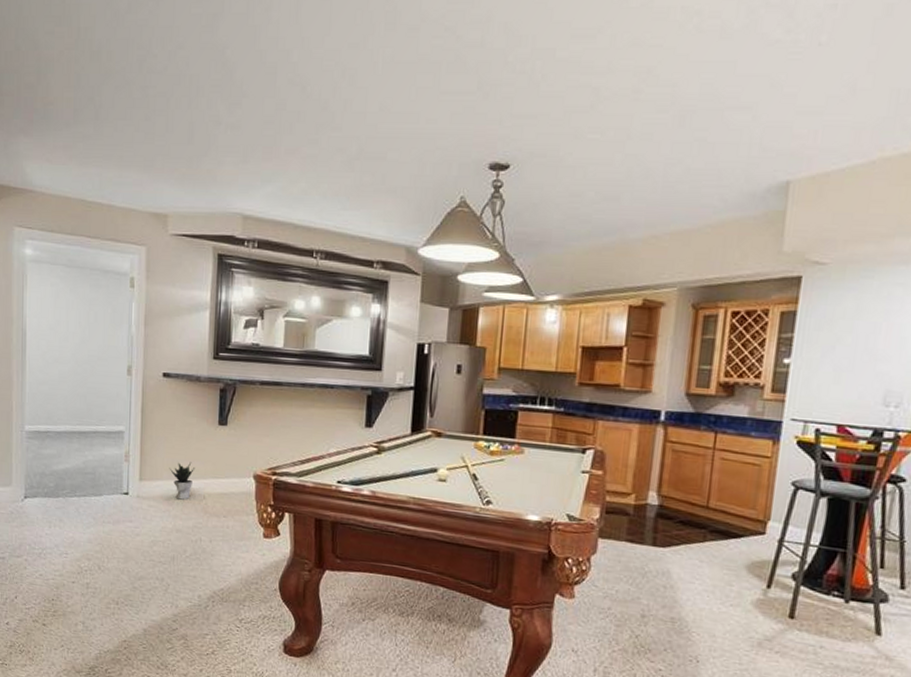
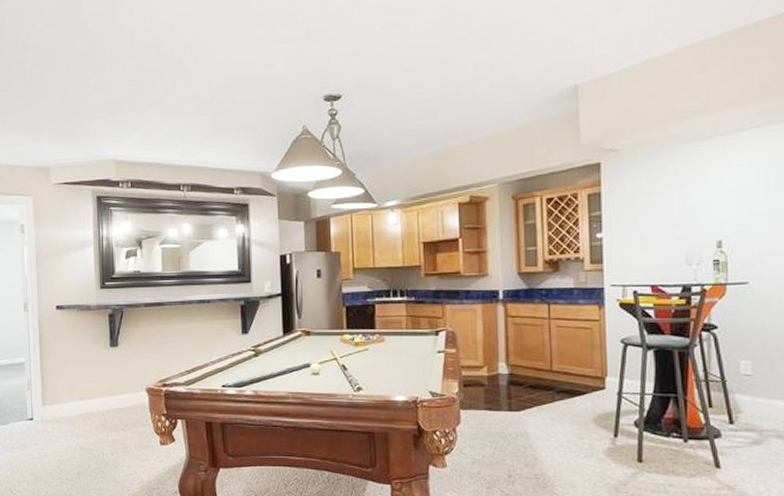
potted plant: present [169,462,196,500] -> none [68,383,93,419]

